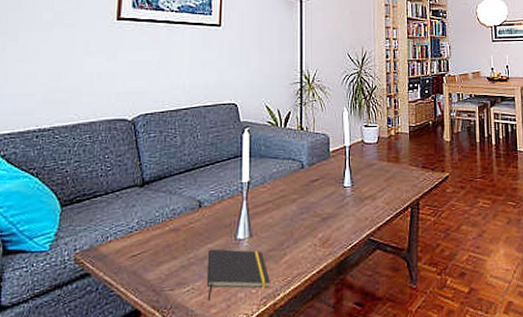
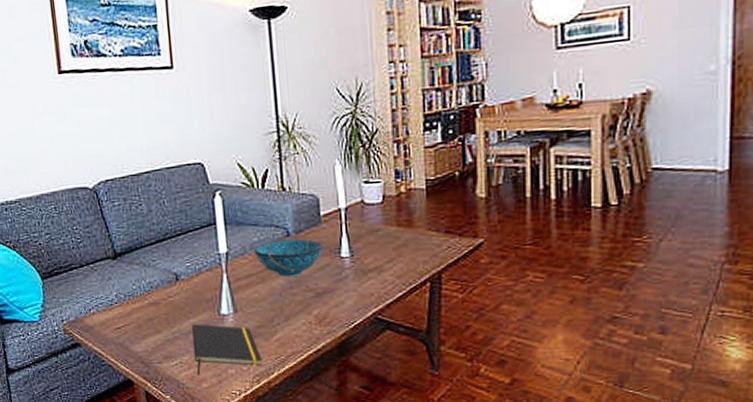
decorative bowl: none [272,171,330,205] -> present [254,239,323,278]

